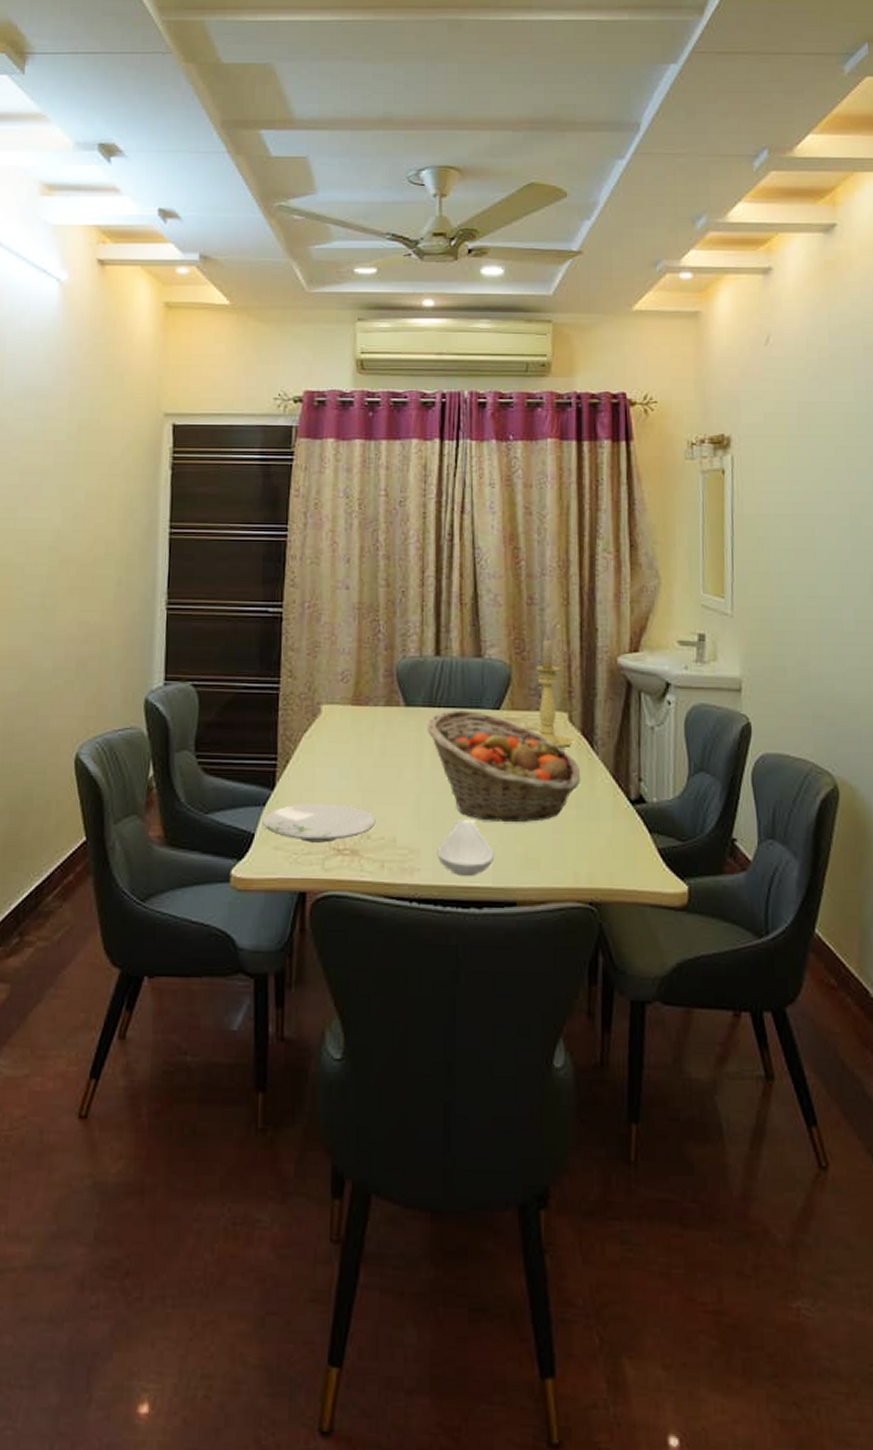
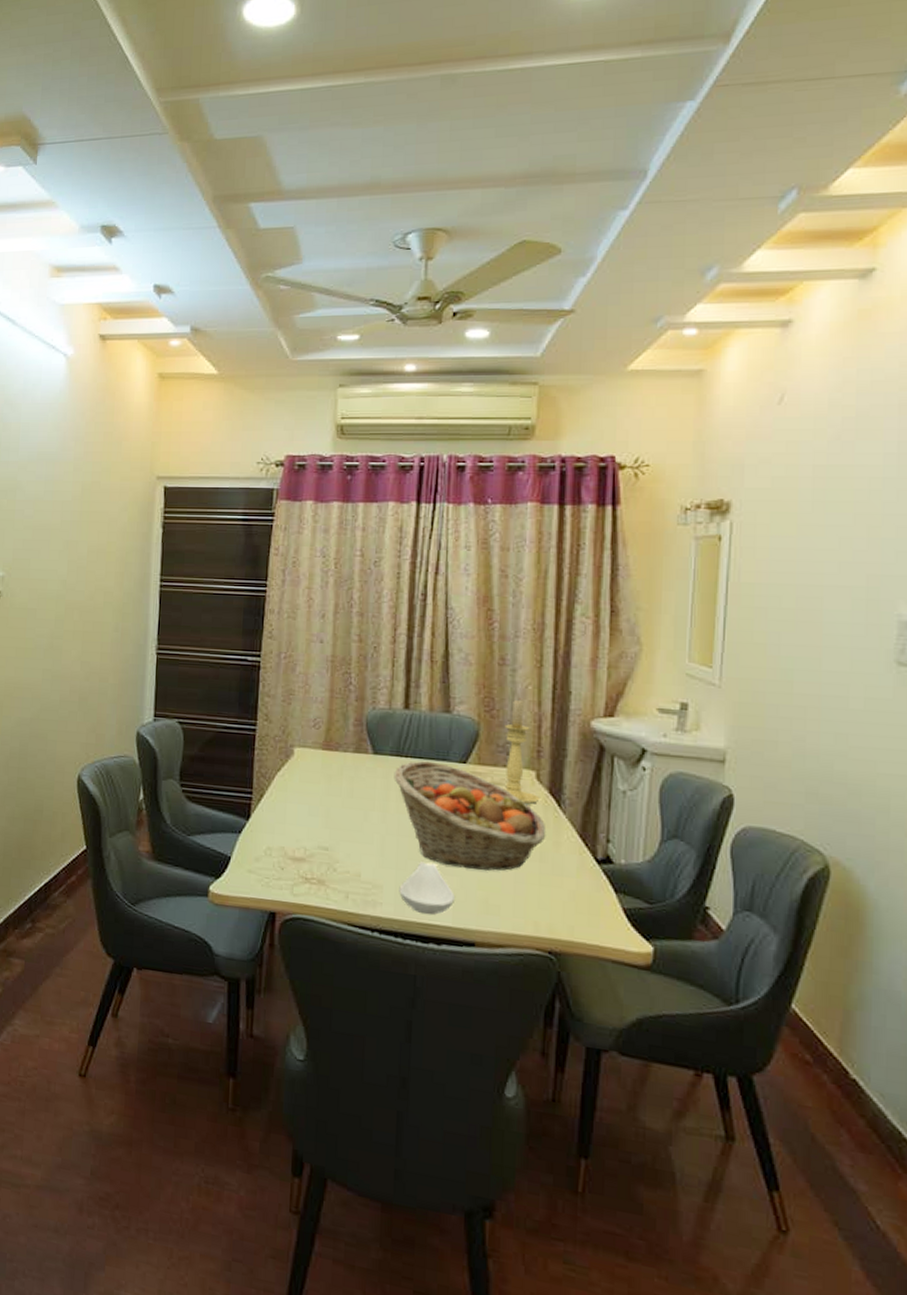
plate: present [262,804,376,843] -> none [238,834,342,871]

